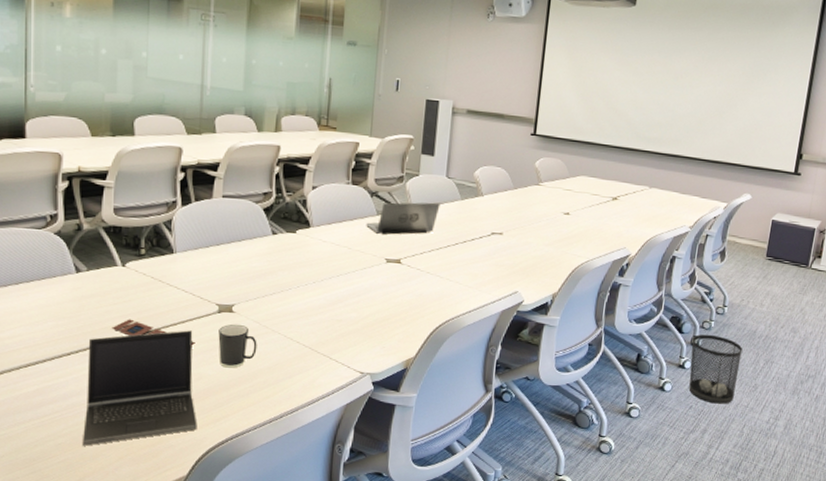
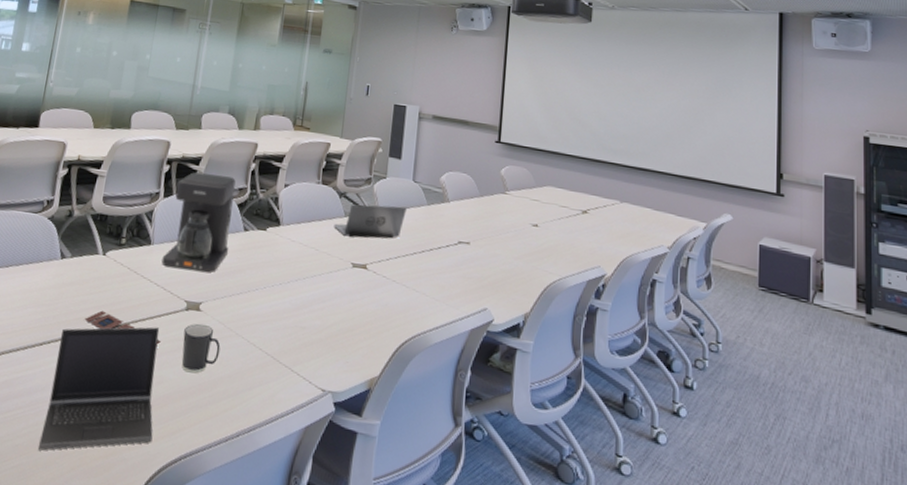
coffee maker: none [187,179,259,276] -> present [161,172,236,272]
waste bin: present [689,334,743,404] -> none [685,375,746,468]

